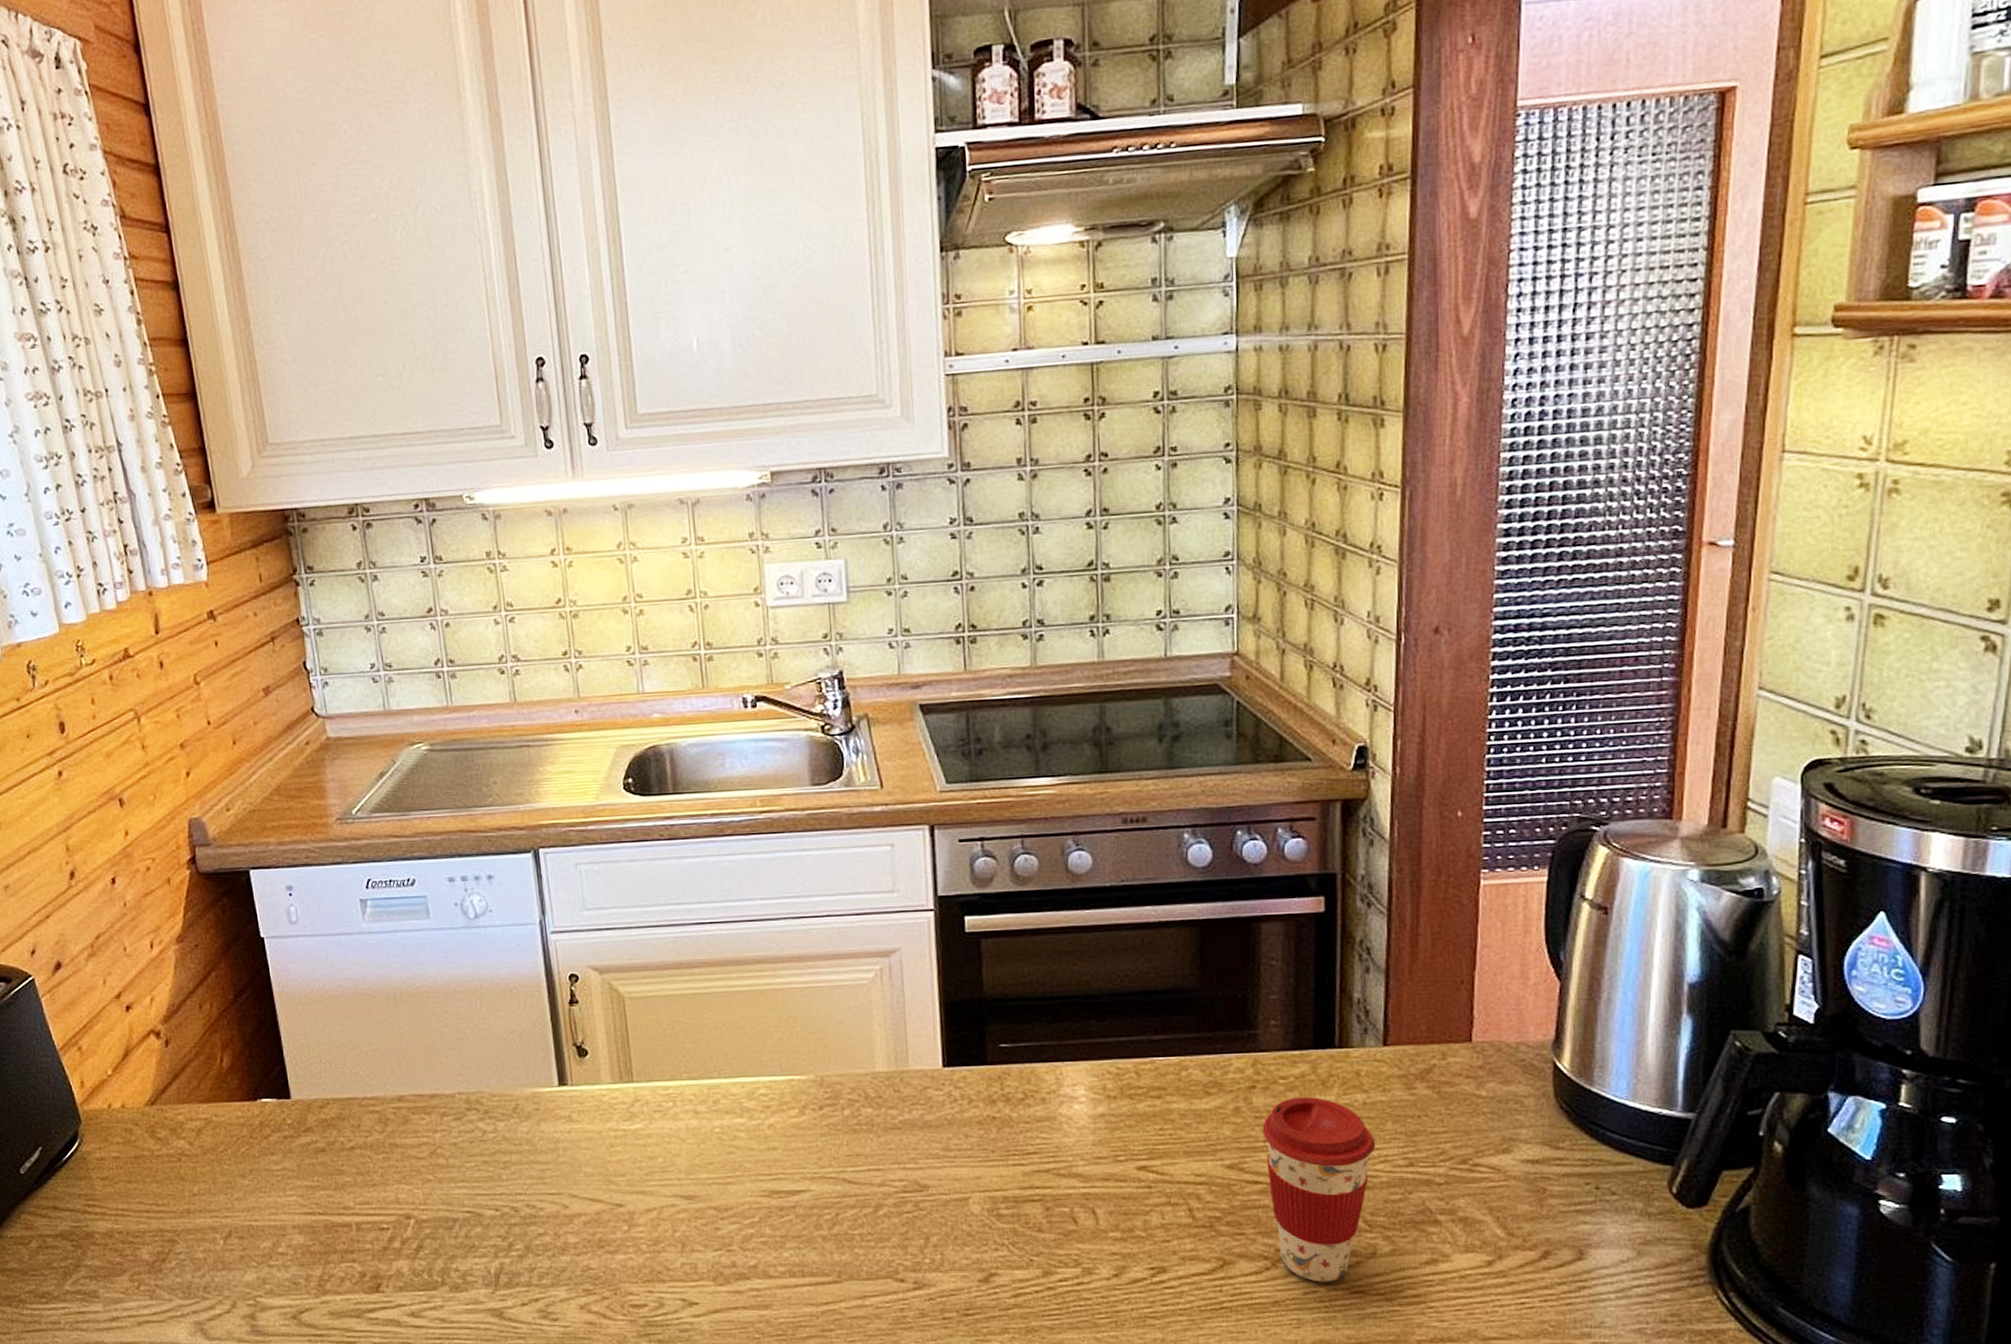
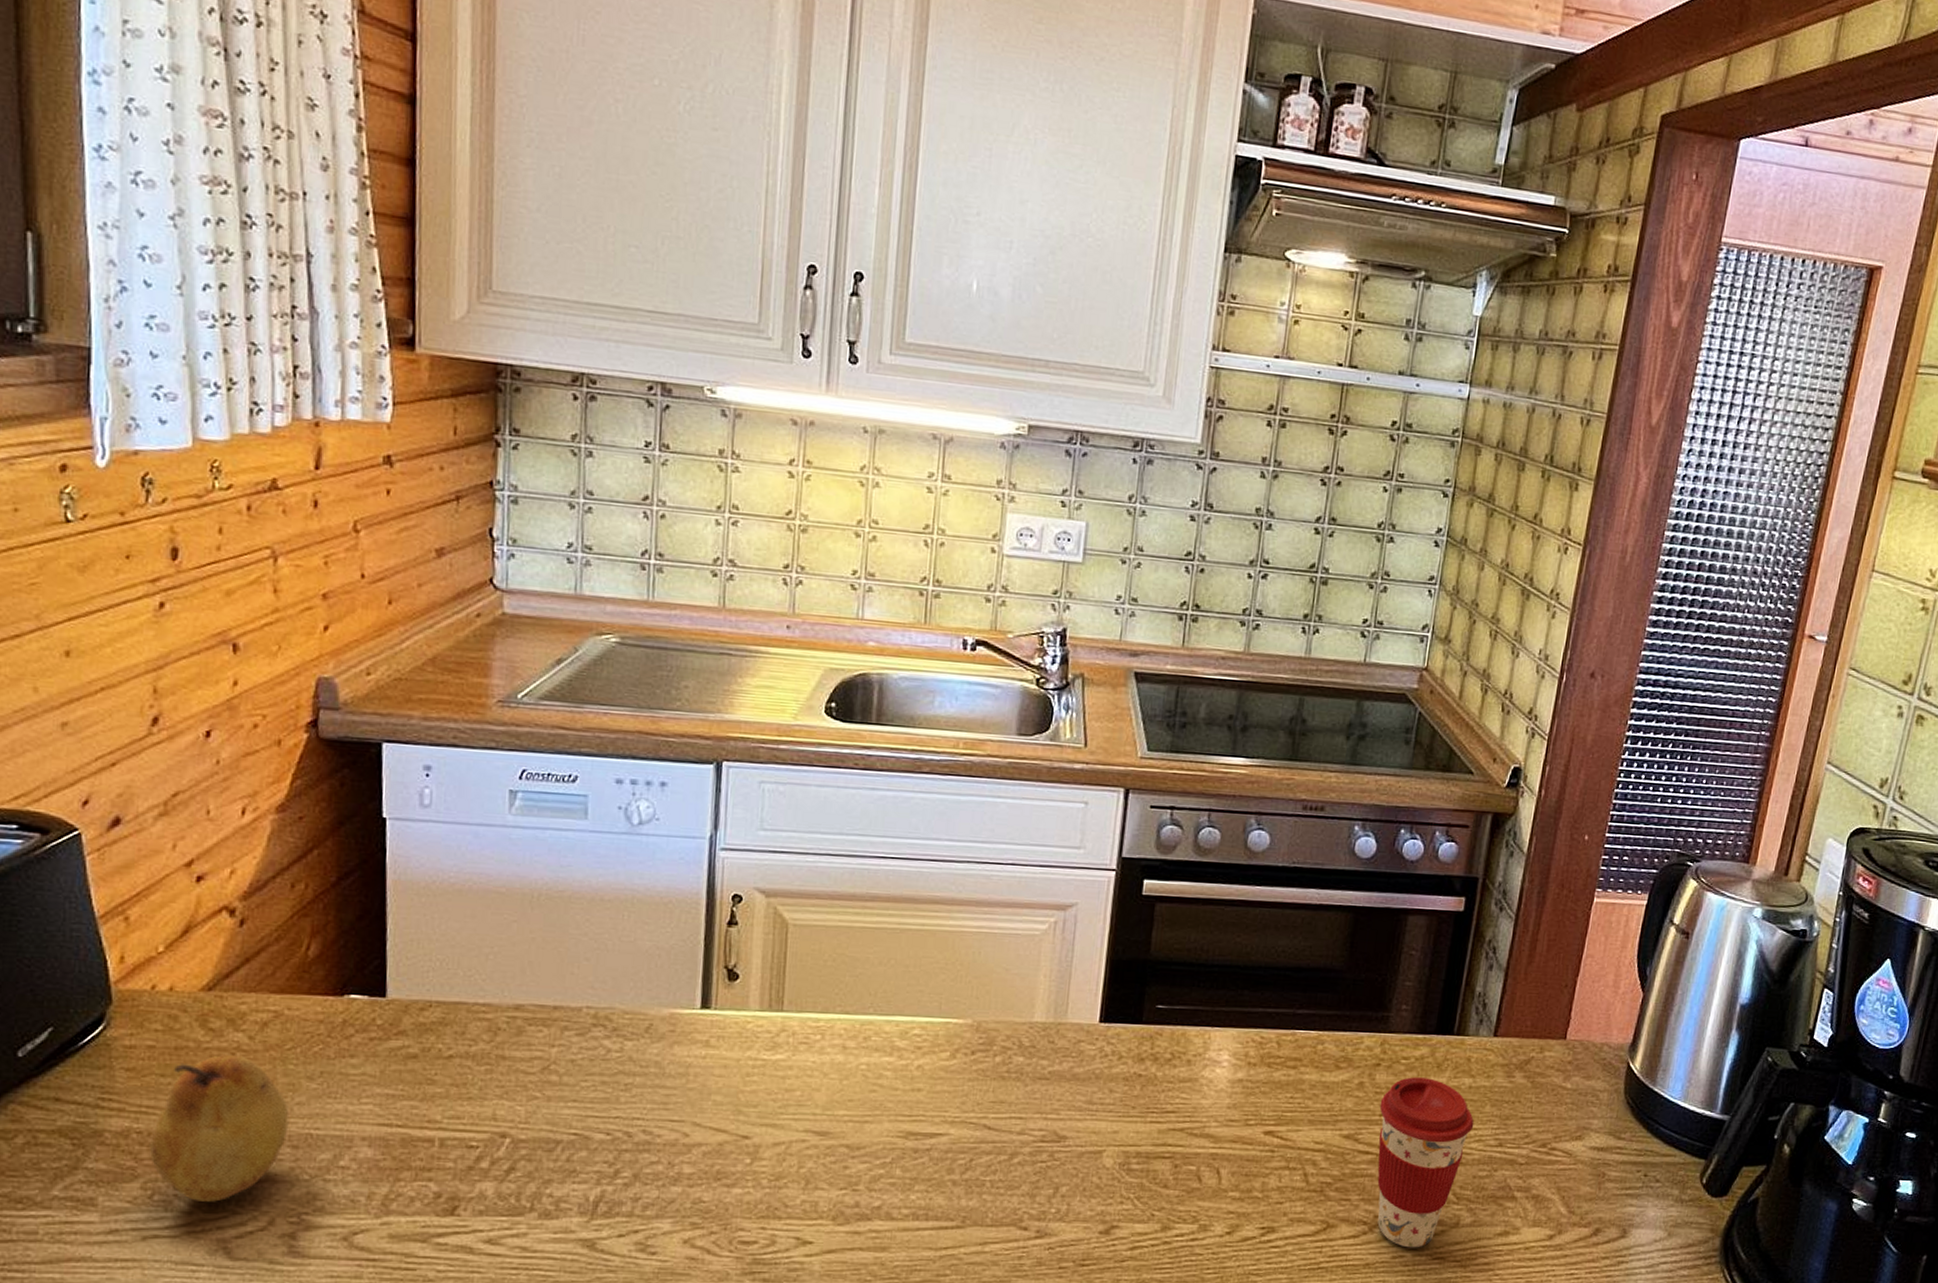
fruit: none [129,1159,234,1290] -> present [149,1054,290,1202]

